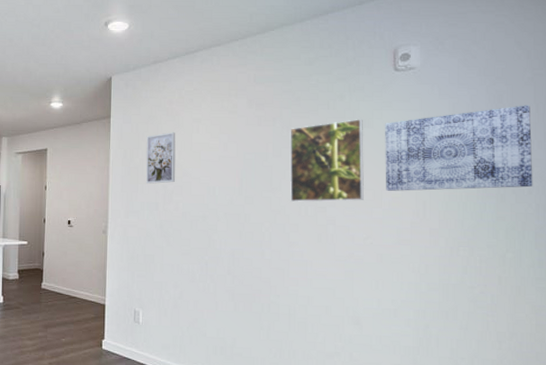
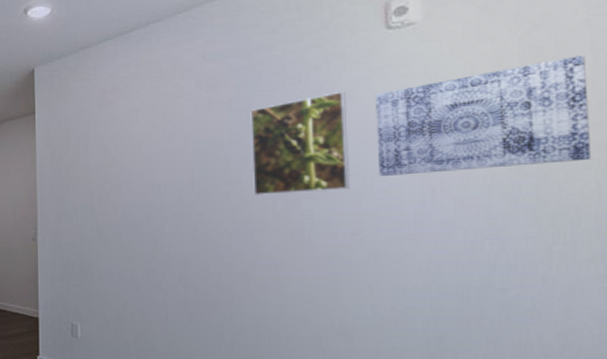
wall art: present [146,132,176,184] -> none [77,124,112,184]

